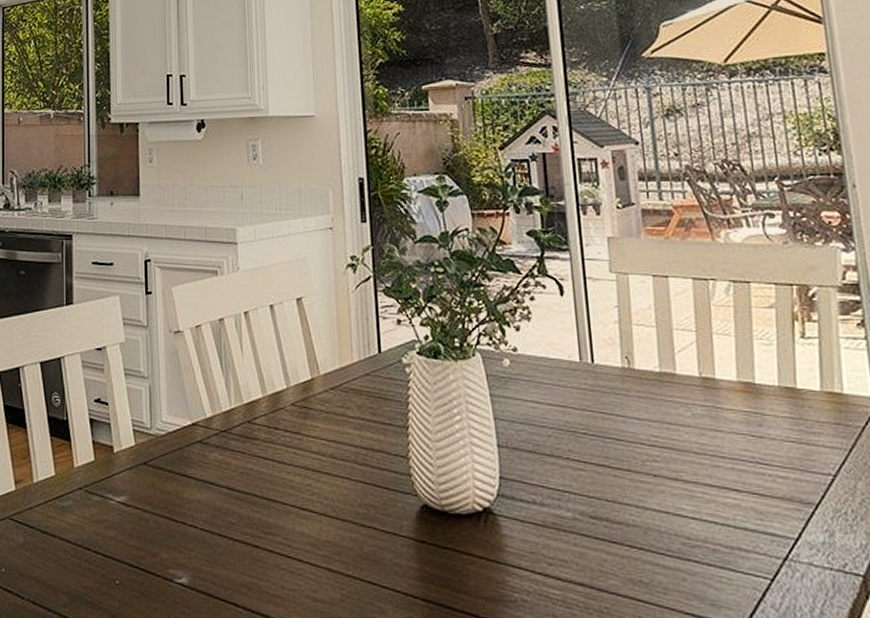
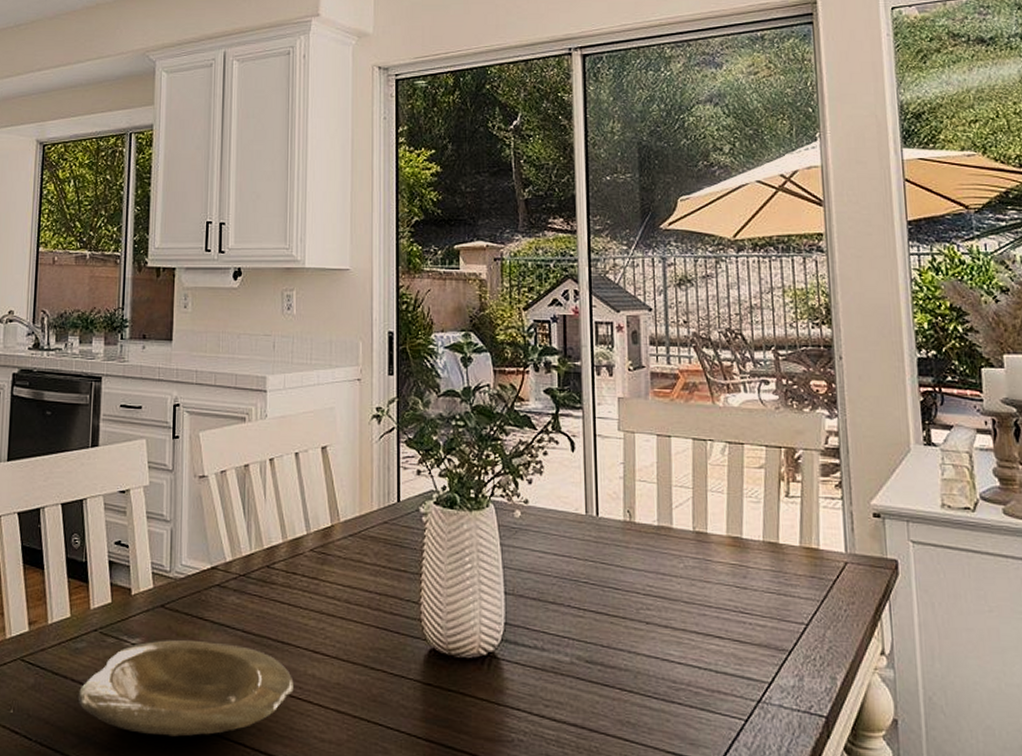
plate: none [67,497,283,596] -> present [77,639,294,737]

